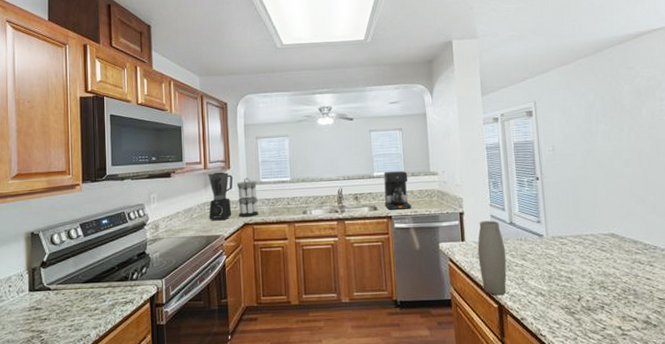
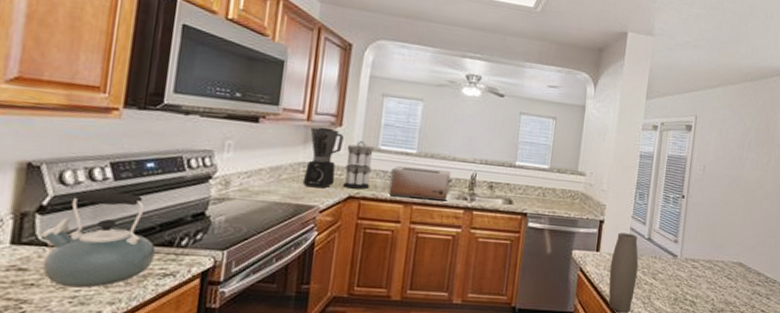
kettle: none [46,245,117,319] -> present [41,191,156,288]
toaster: none [273,191,323,220] -> present [388,165,453,203]
coffee maker: present [383,170,411,210] -> none [521,162,554,208]

